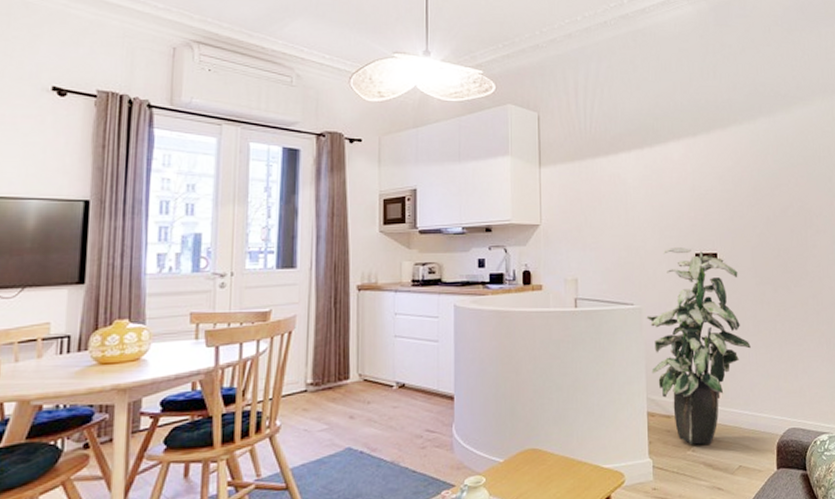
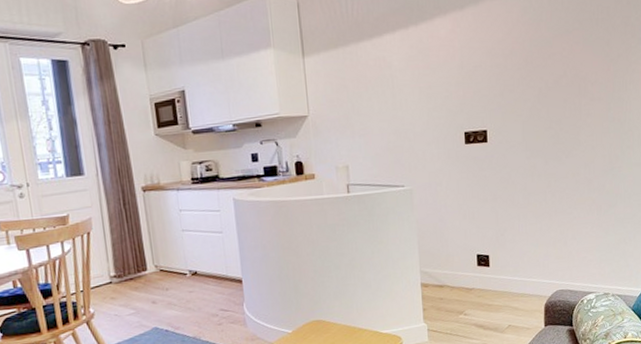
indoor plant: present [646,247,751,445] -> none [417,127,521,310]

